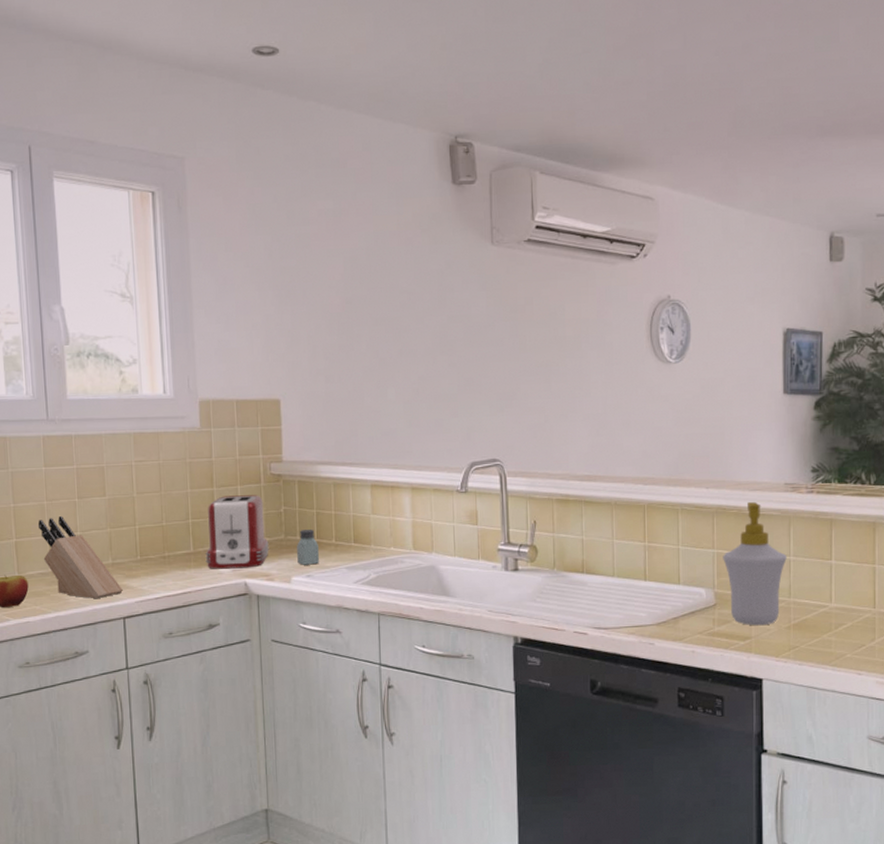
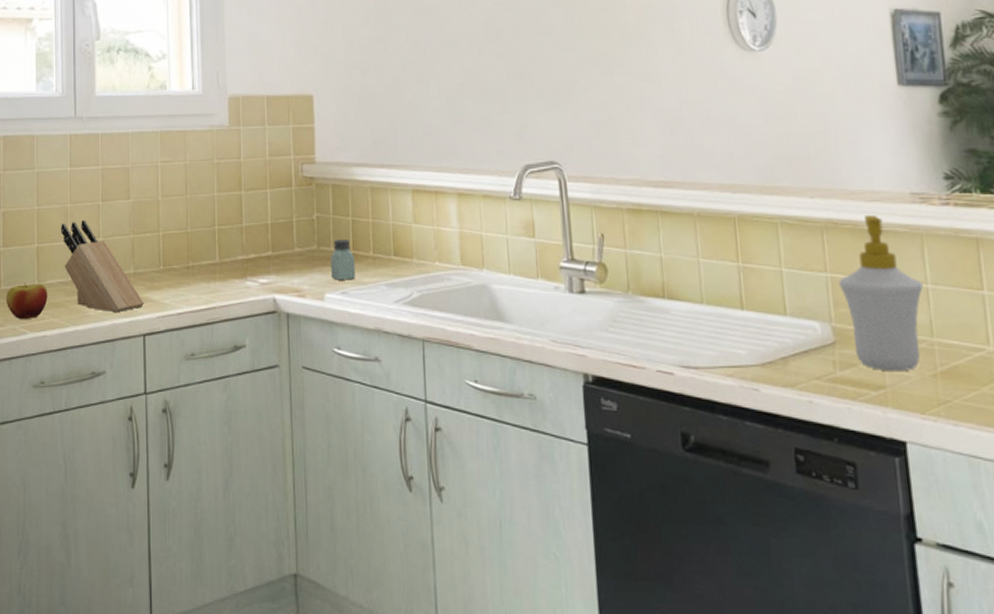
toaster: present [205,495,269,569] -> none [231,199,300,282]

